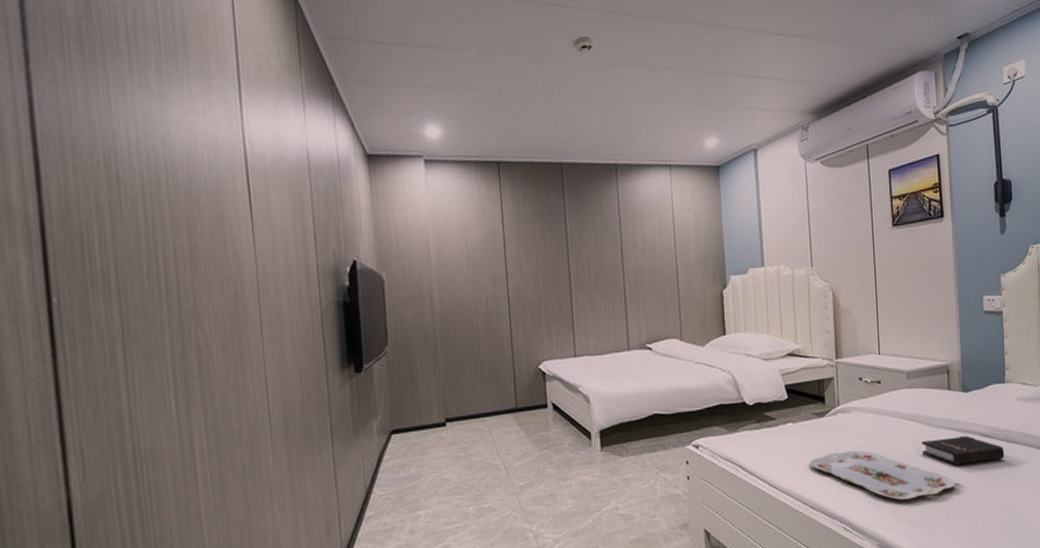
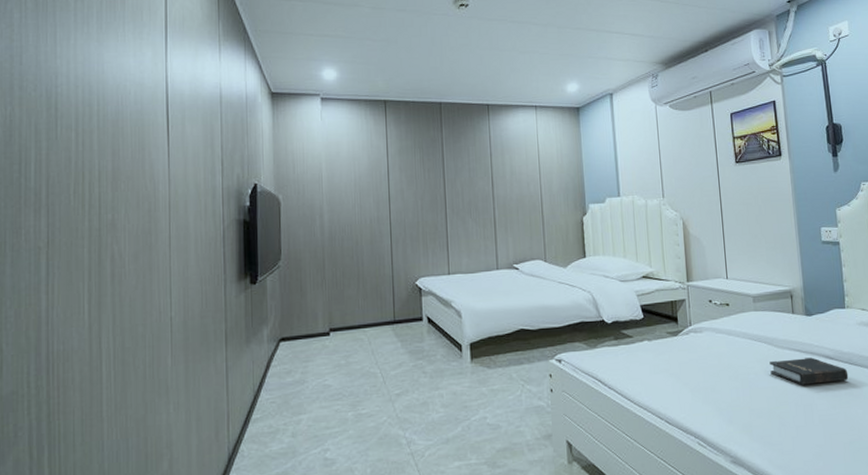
serving tray: present [810,450,956,500] -> none [665,368,803,418]

